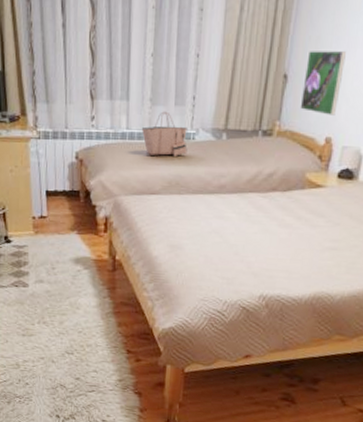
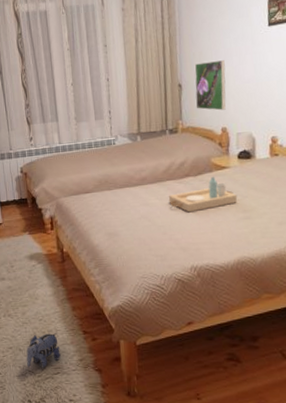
plush toy: none [58,347,98,384] -> present [26,332,61,368]
tote bag: present [141,111,188,156] -> none [70,125,111,162]
serving tray: none [247,195,328,234] -> present [168,177,238,213]

